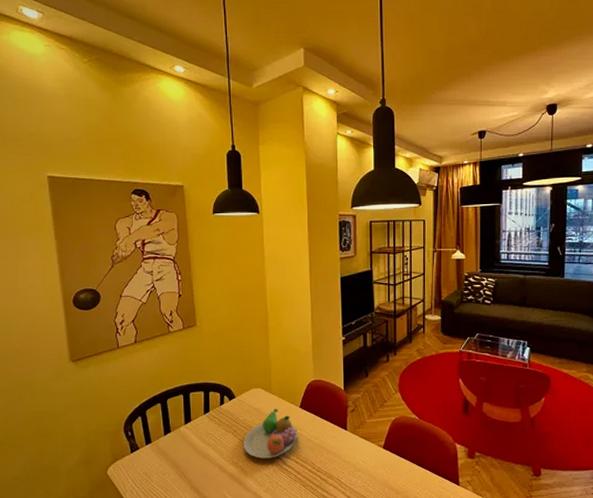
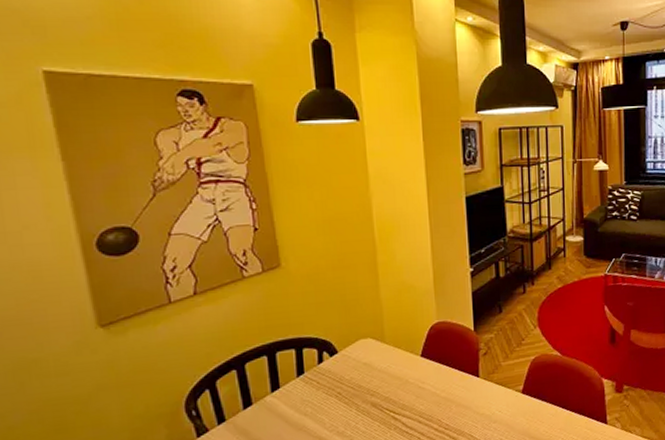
fruit bowl: present [243,408,297,459] -> none [351,360,420,424]

